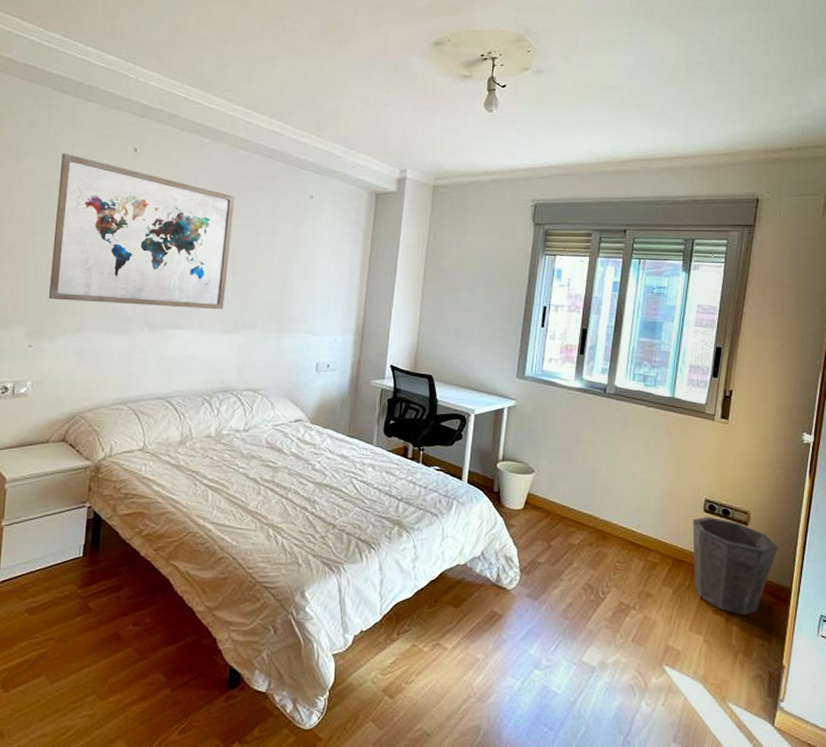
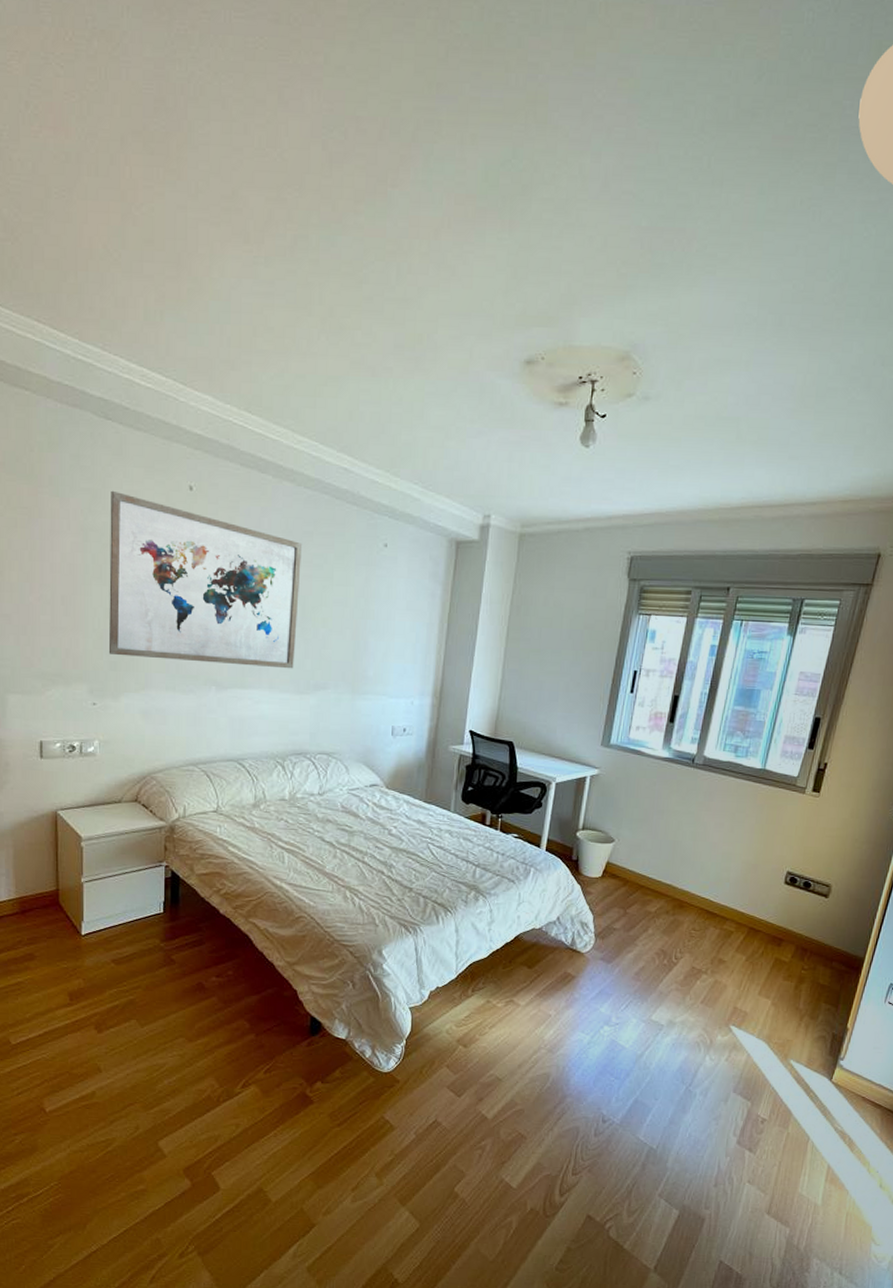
waste bin: present [692,517,778,616] -> none [767,889,856,983]

